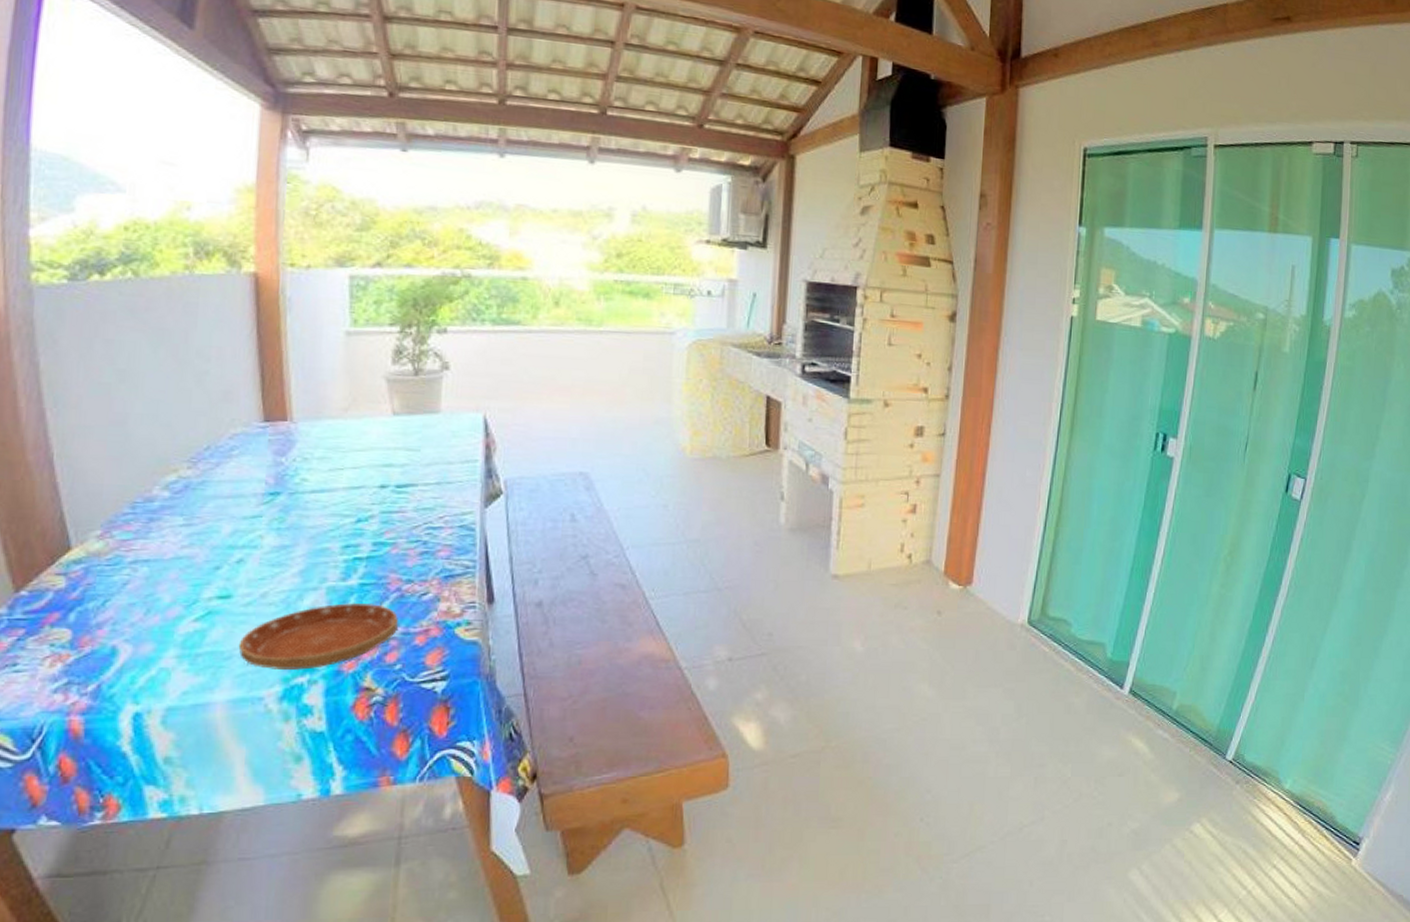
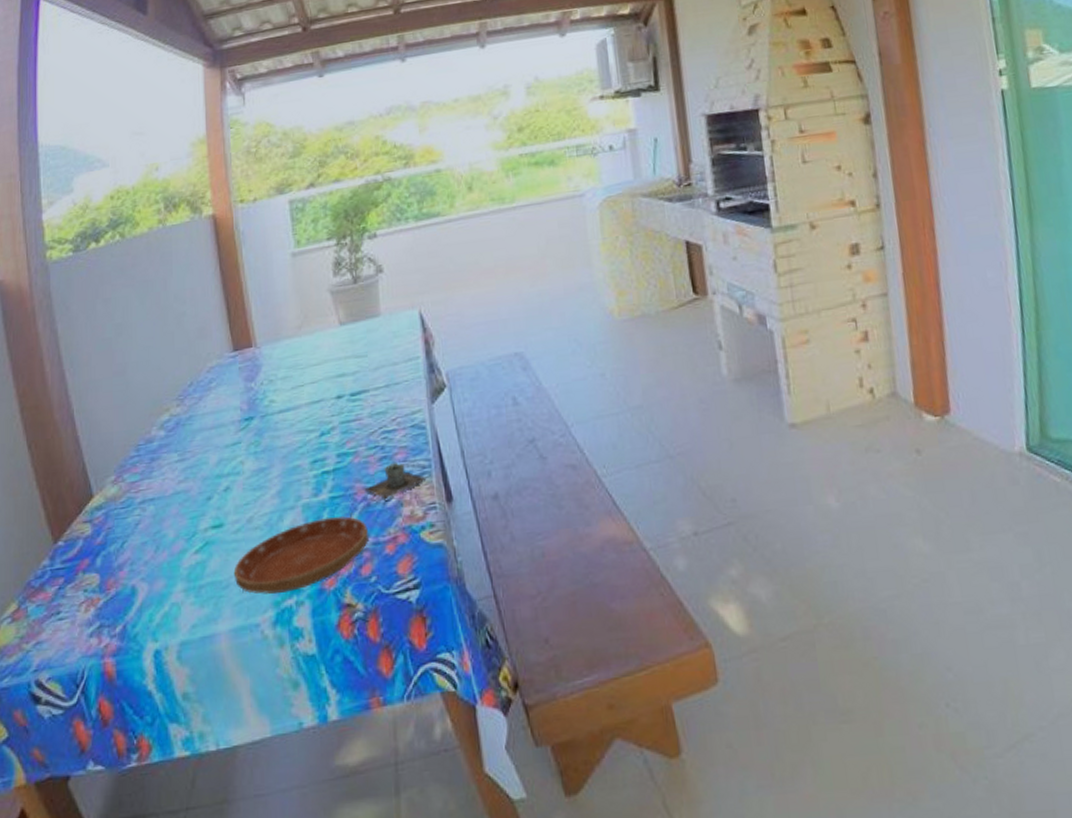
cup: none [399,558,468,592] -> present [364,462,425,499]

